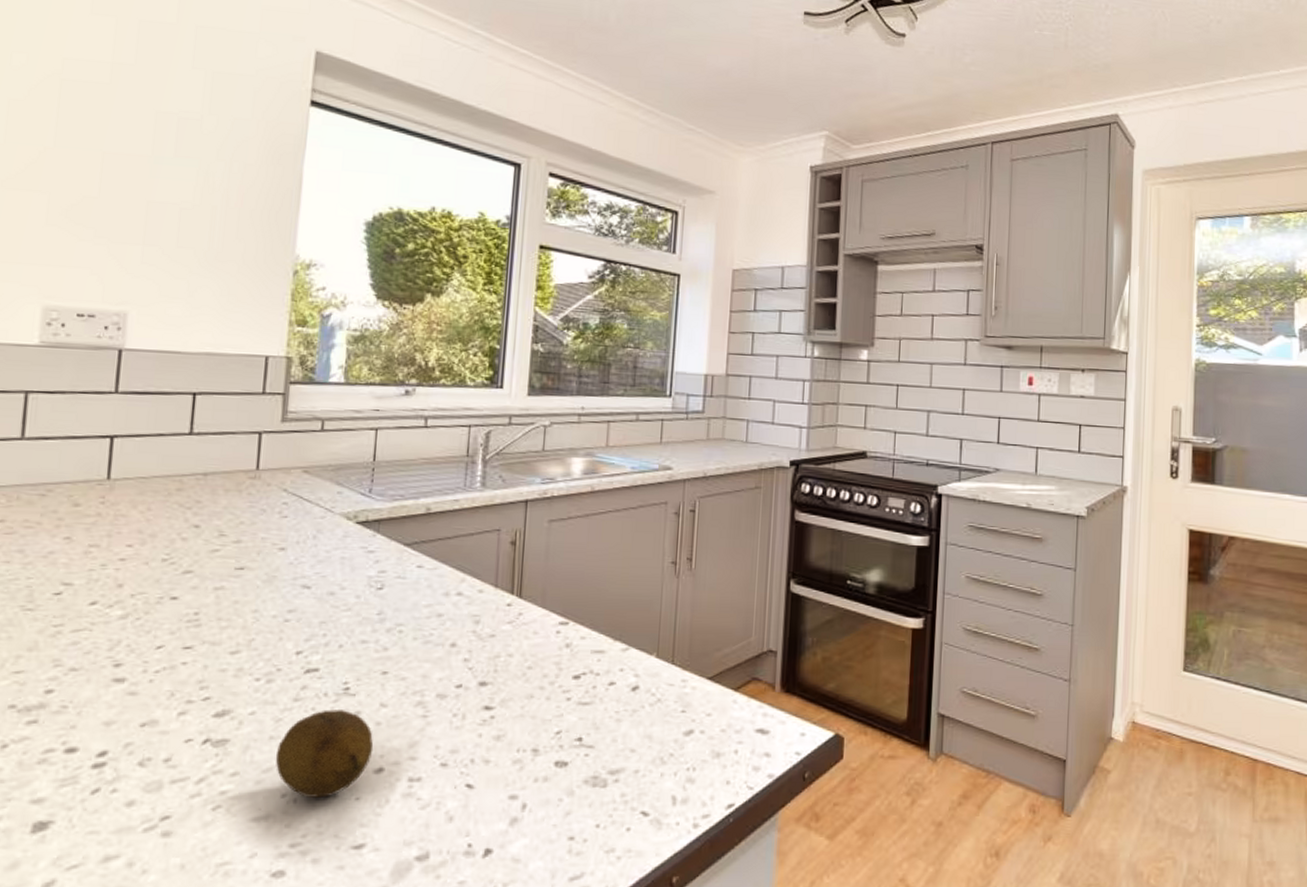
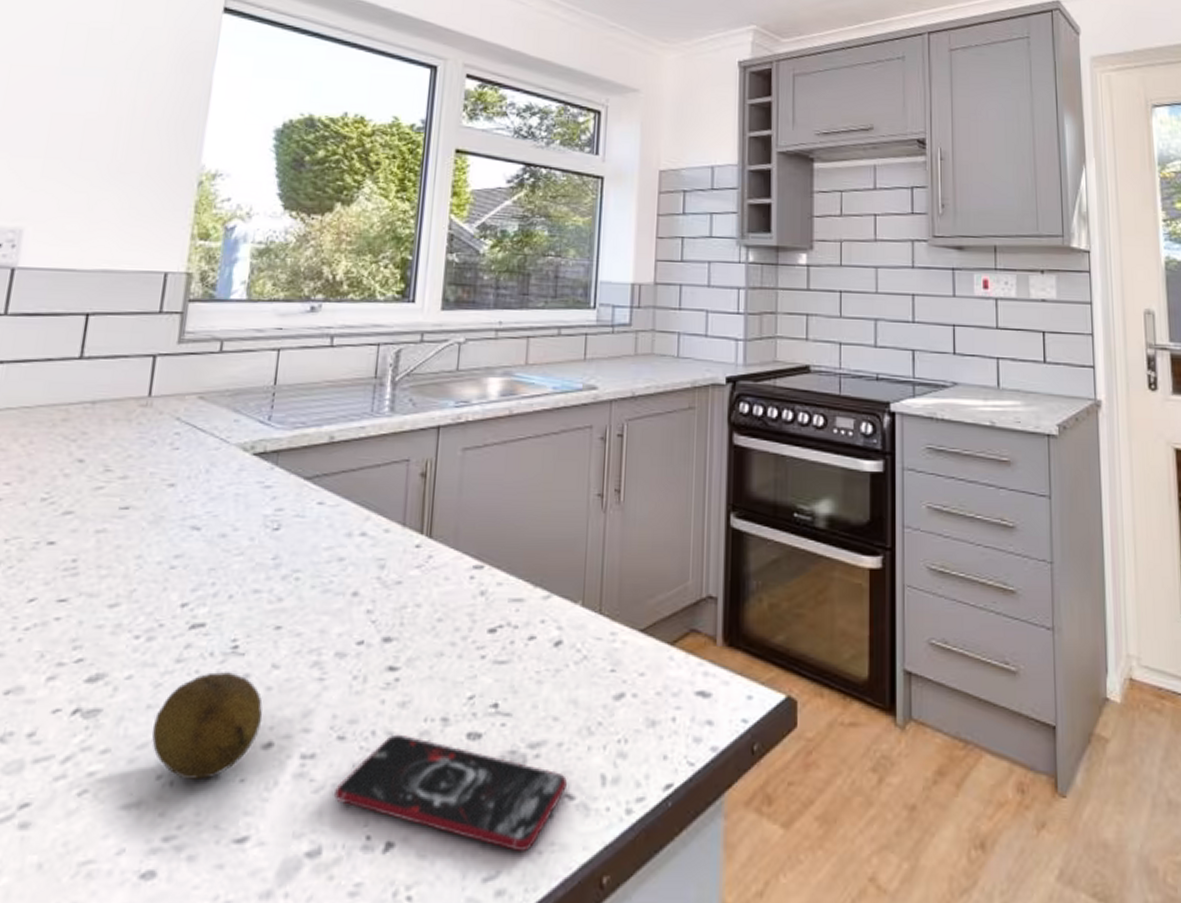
smartphone: none [438,762,643,858] -> present [333,734,568,853]

